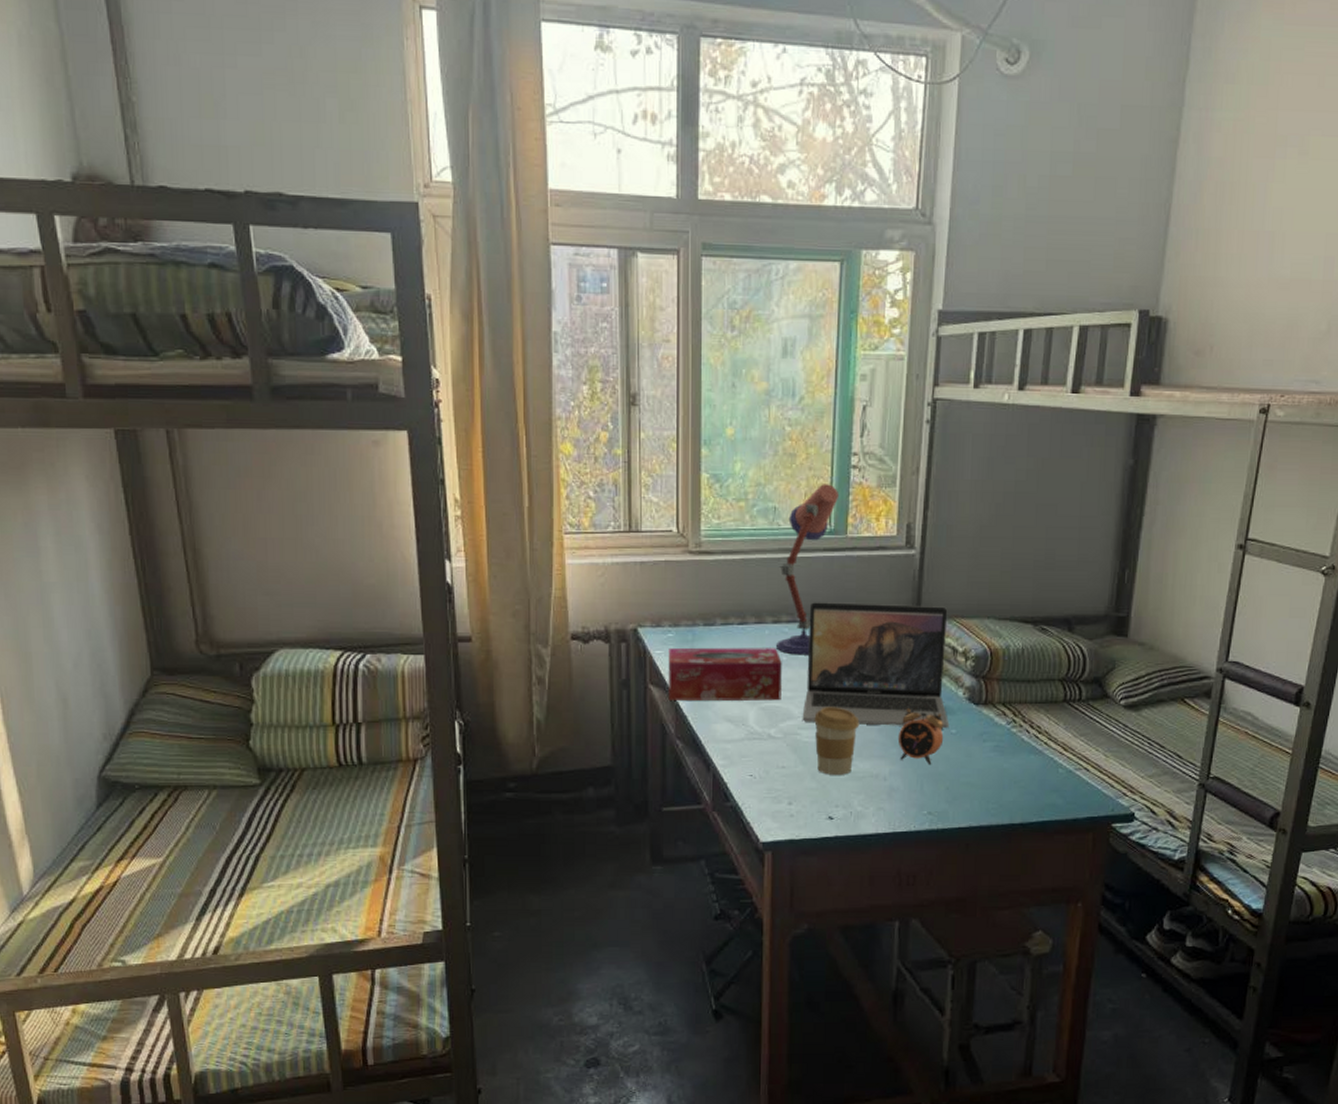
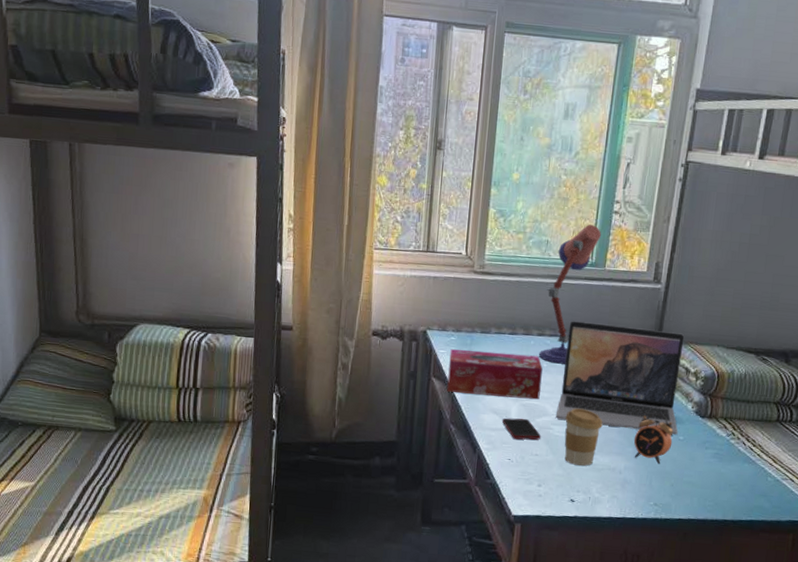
cell phone: none [738,724,788,750] -> present [501,418,542,440]

